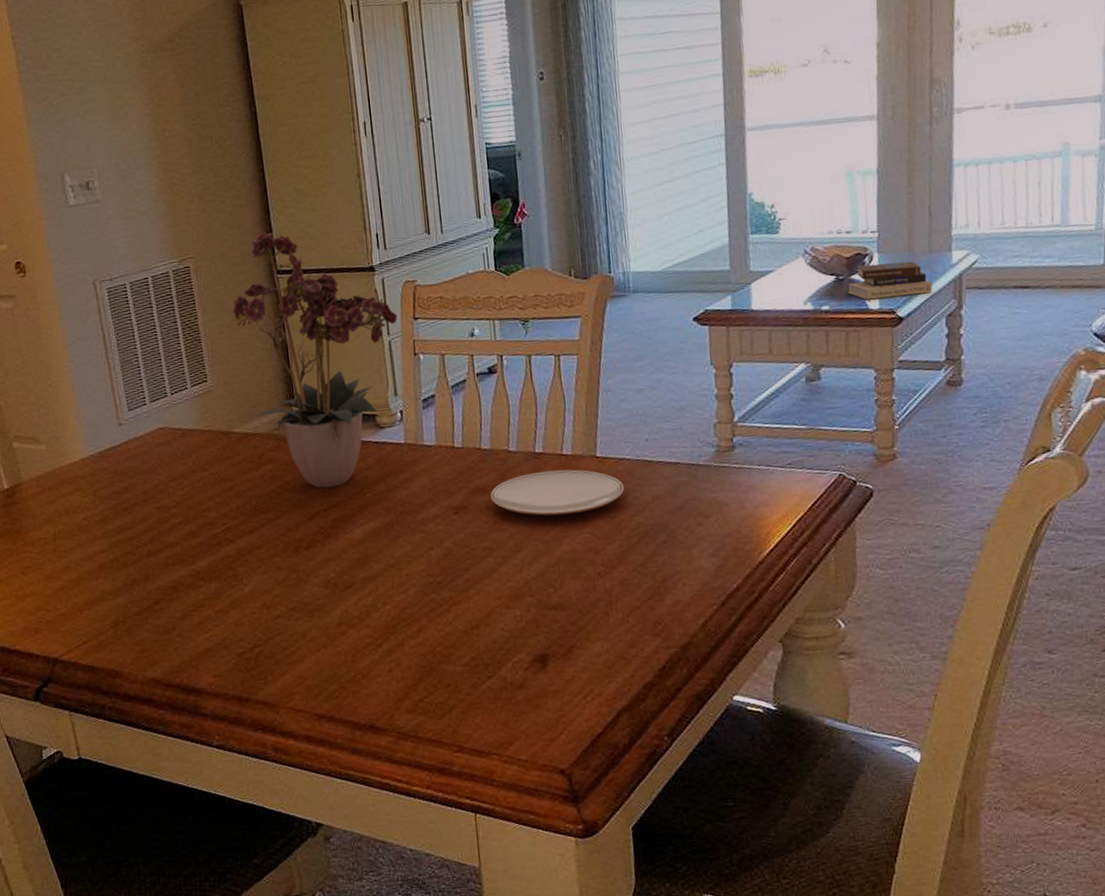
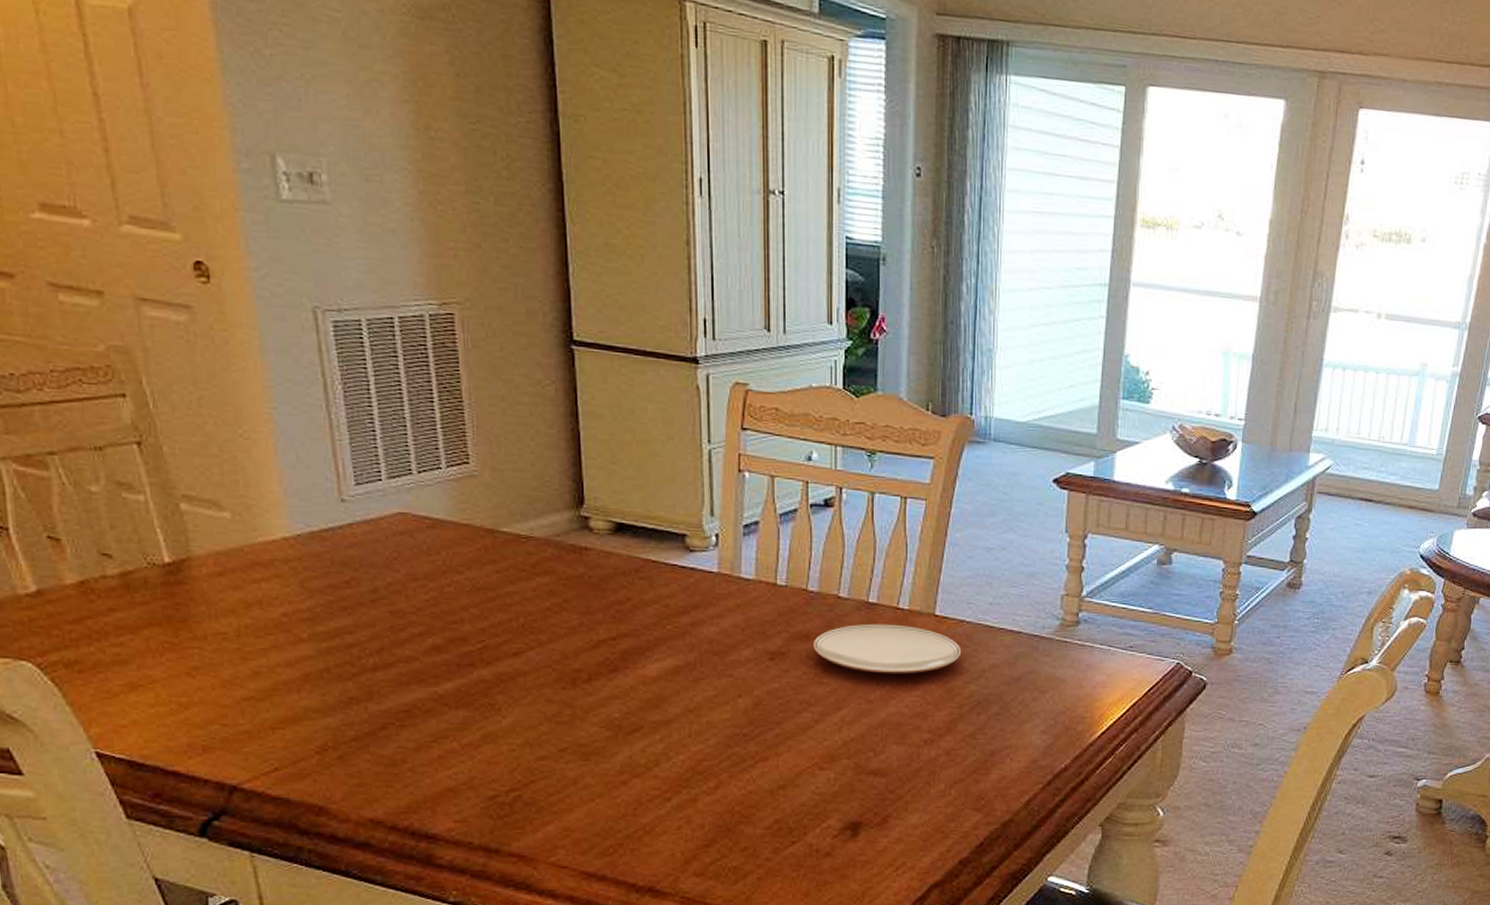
flower arrangement: present [232,232,398,488] -> none [509,289,722,613]
books: present [847,261,933,300] -> none [1208,452,1288,492]

